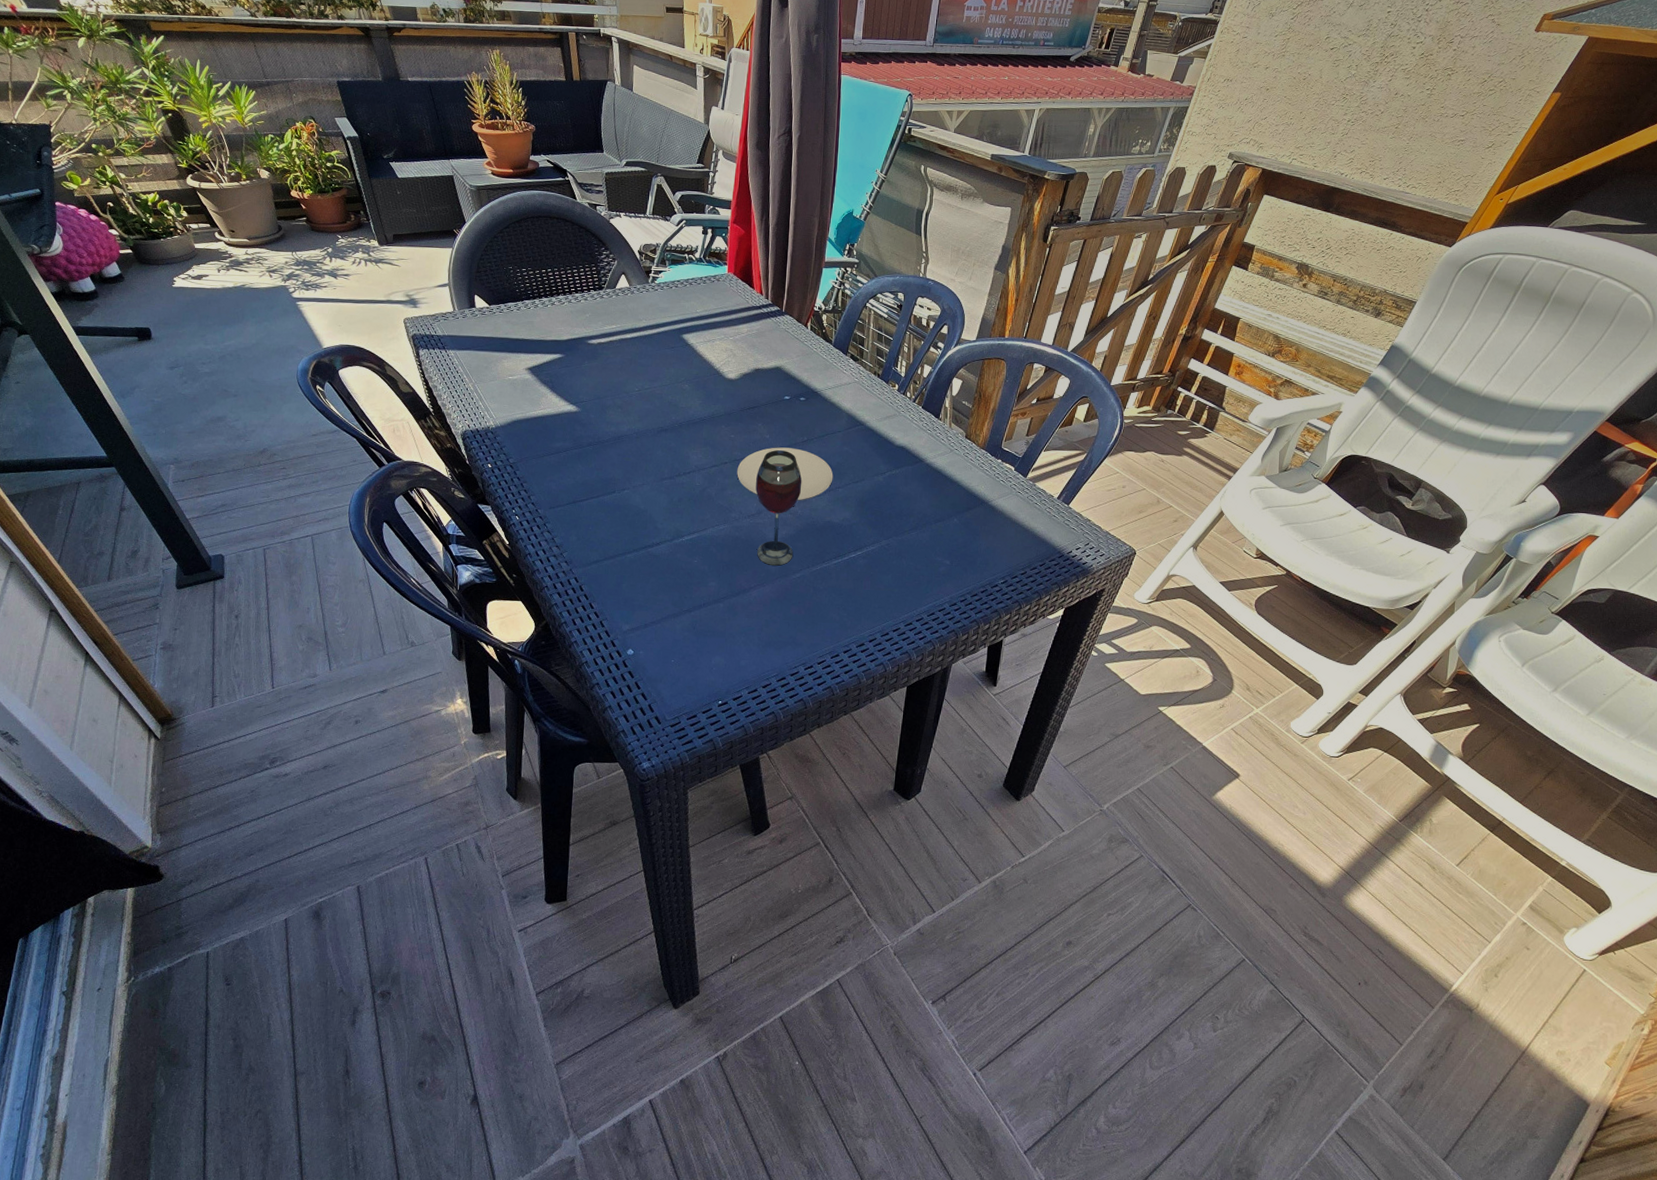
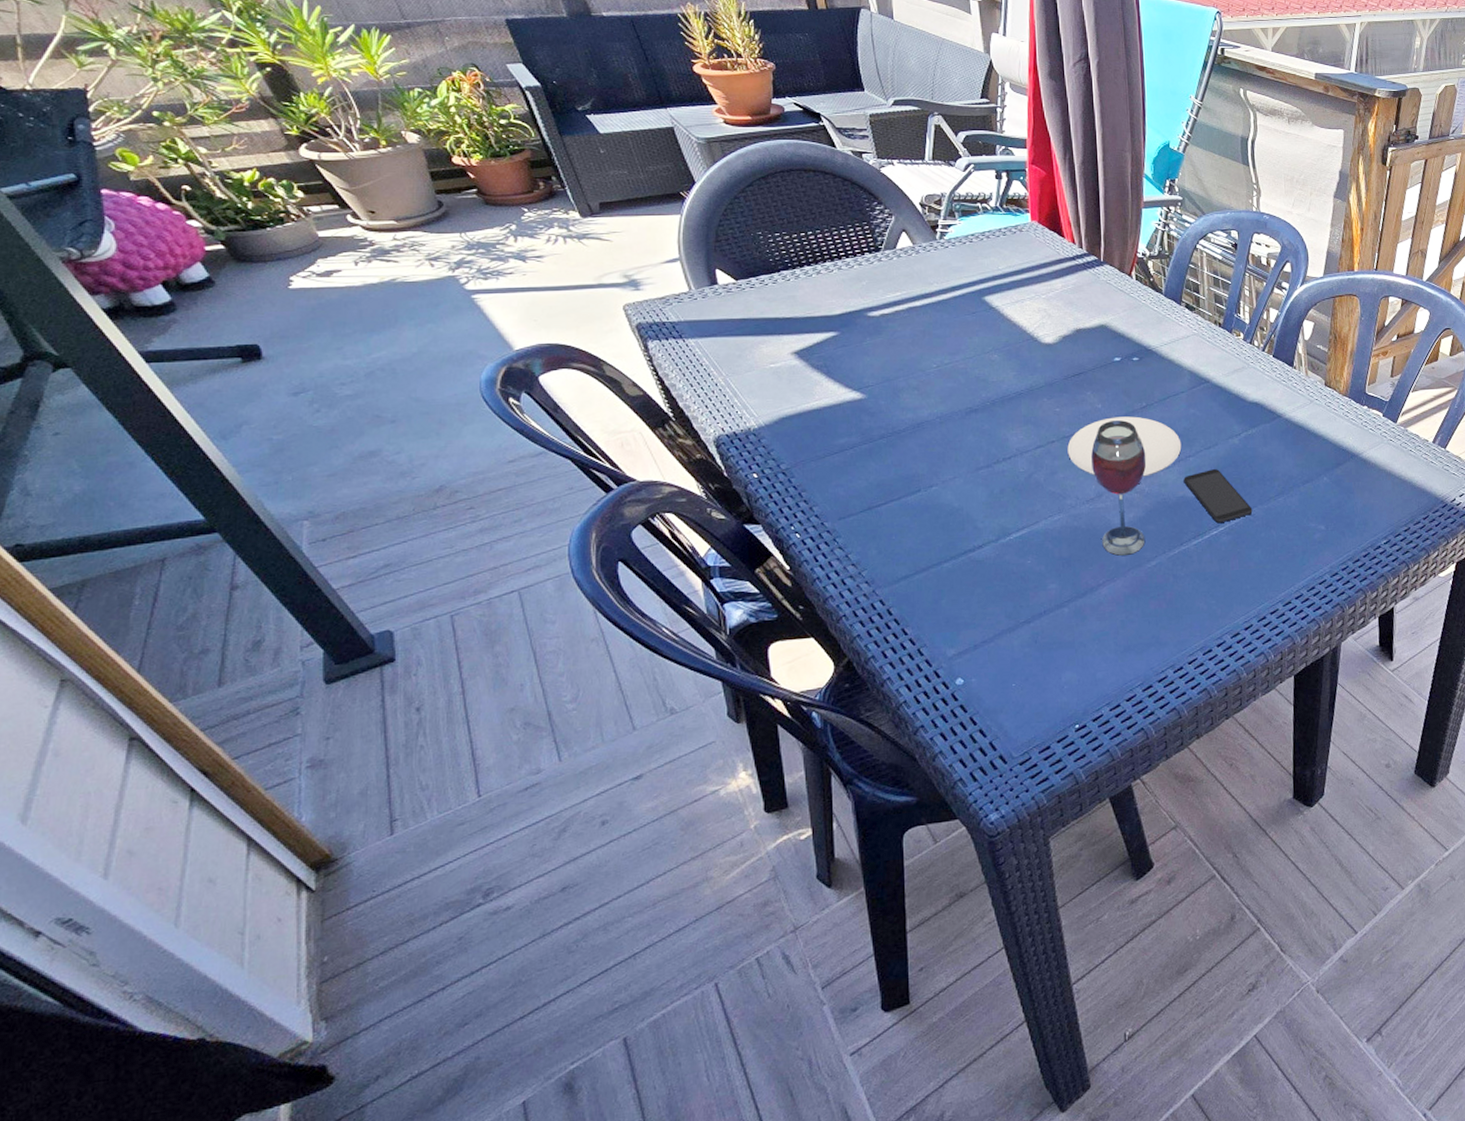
mobile phone: none [831,501,888,548] -> present [1183,469,1253,524]

